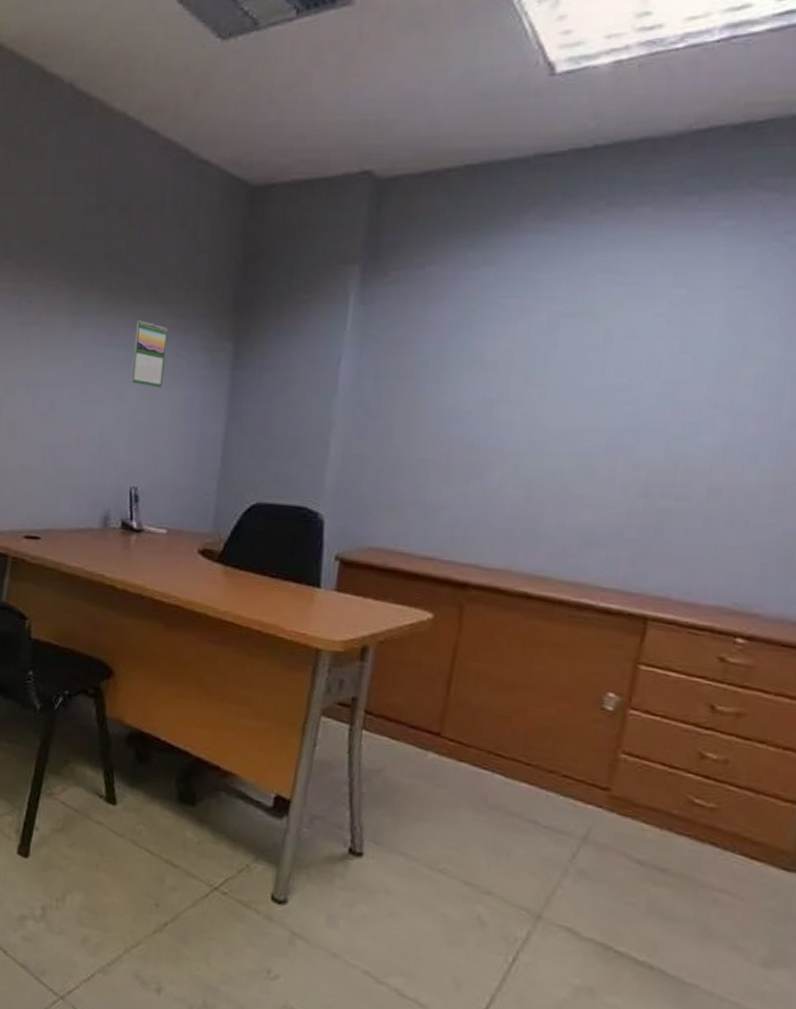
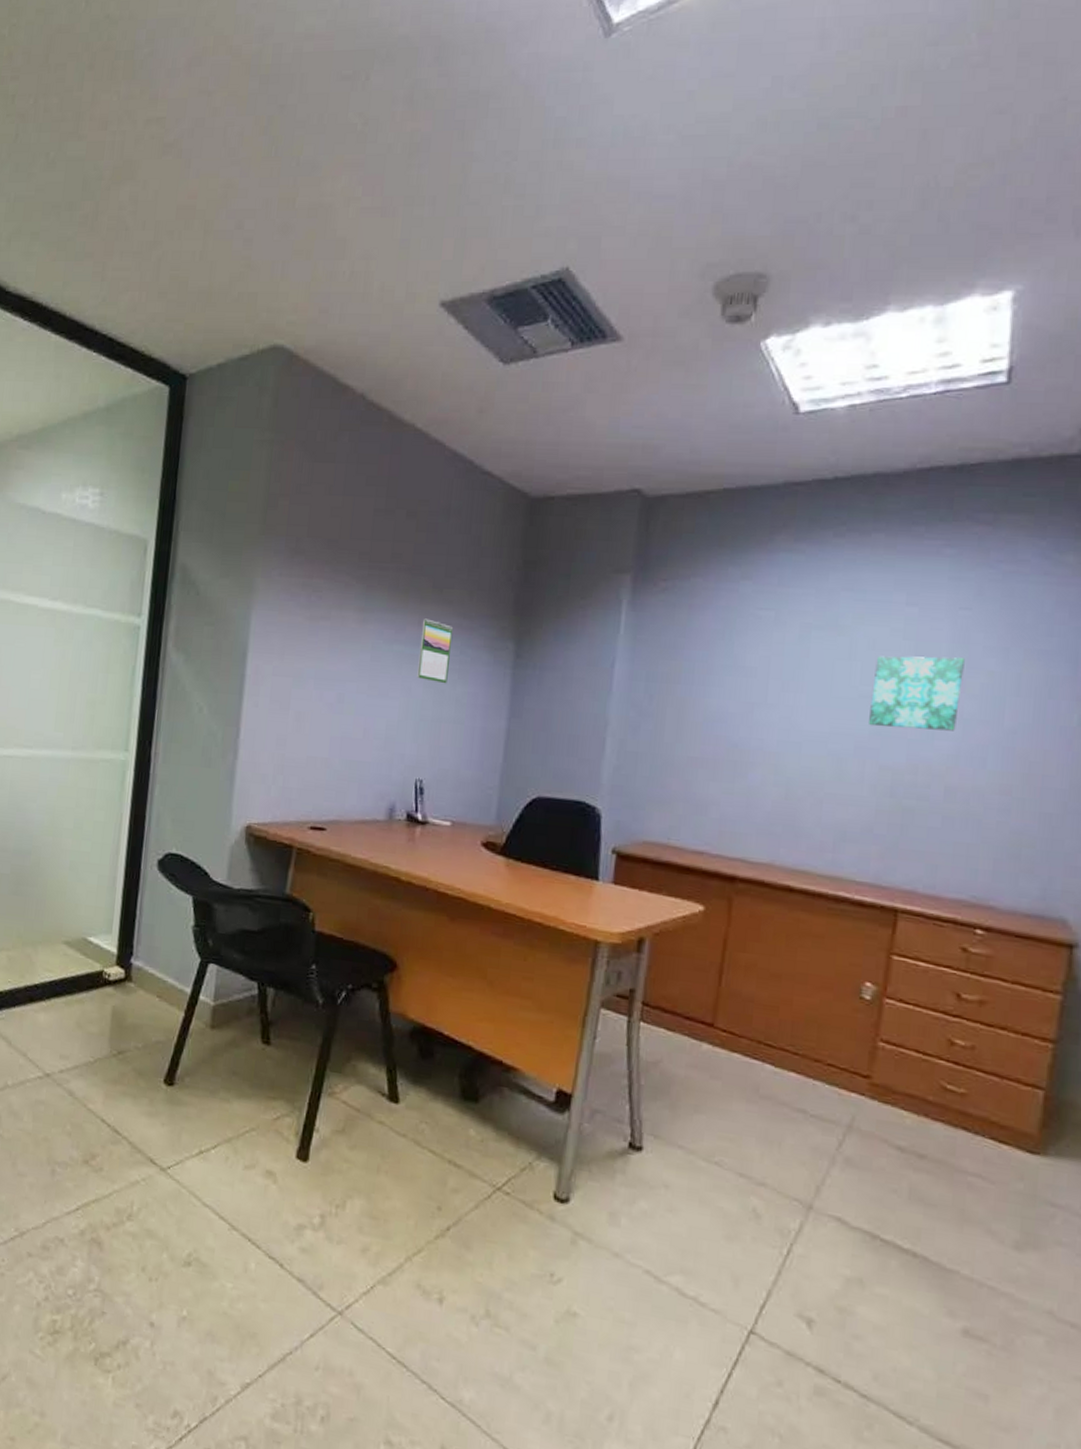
wall art: none [623,343,739,425] -> present [869,656,965,731]

